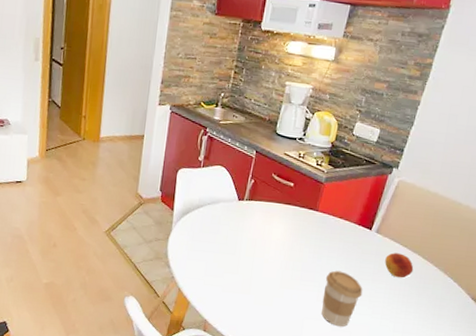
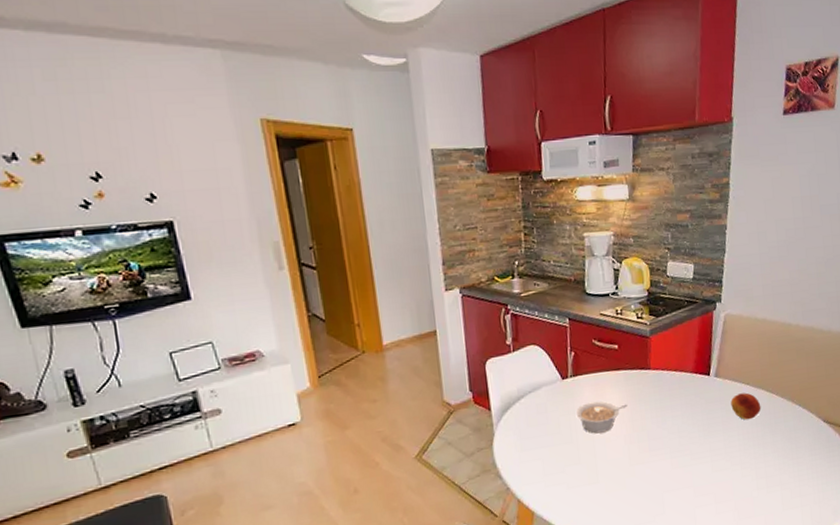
legume: none [243,225,290,254] -> present [576,401,627,434]
coffee cup: present [321,270,363,327] -> none [675,428,717,491]

